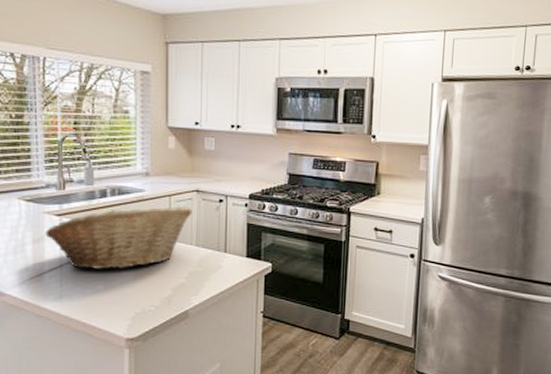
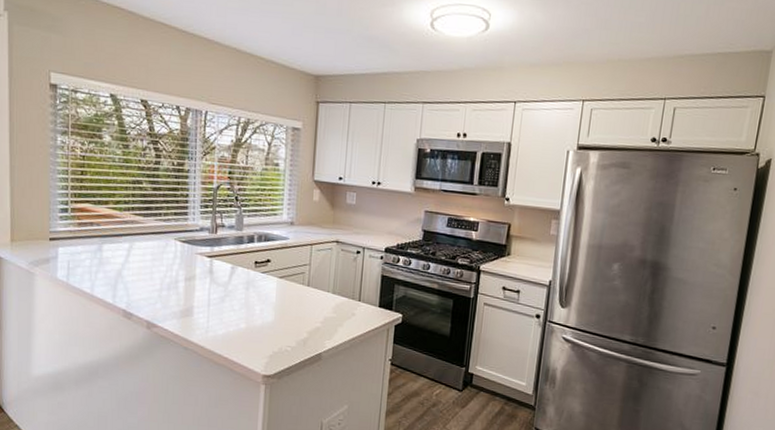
fruit basket: present [45,206,192,269] -> none [196,254,331,310]

